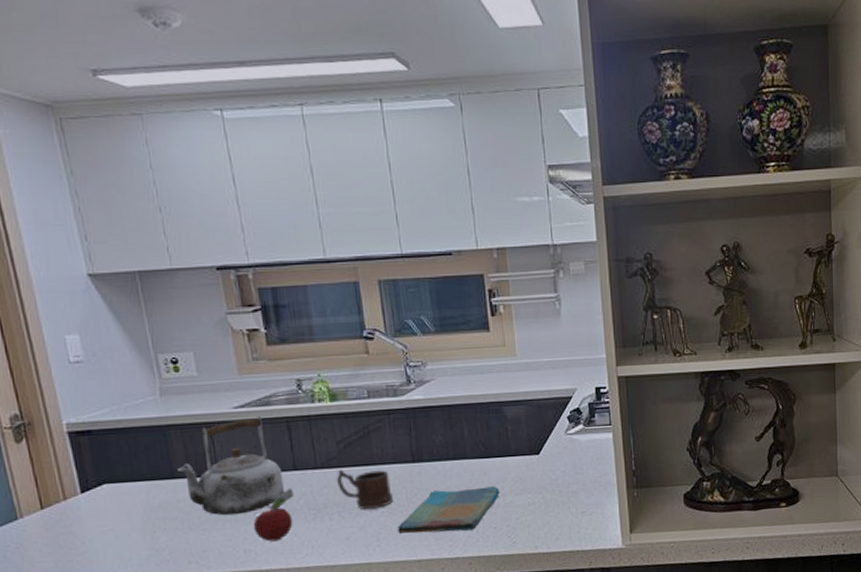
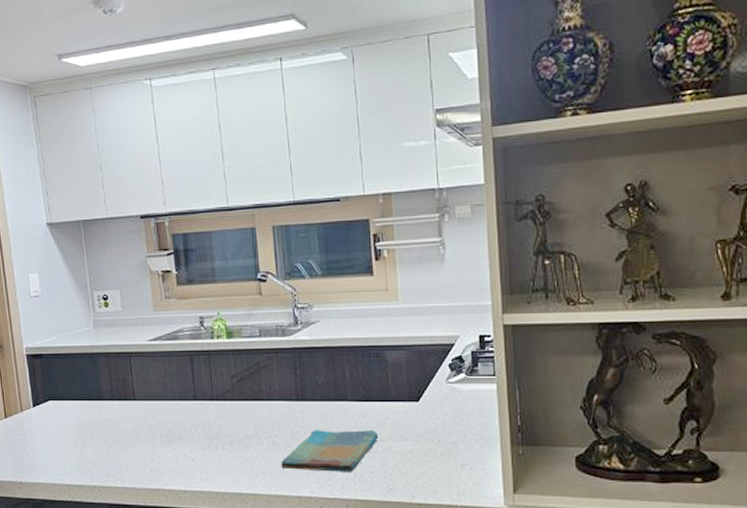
kettle: present [176,415,284,516] -> none [102,348,185,437]
fruit: present [253,488,294,542] -> none [159,416,193,464]
mug: present [337,470,393,510] -> none [230,403,278,443]

